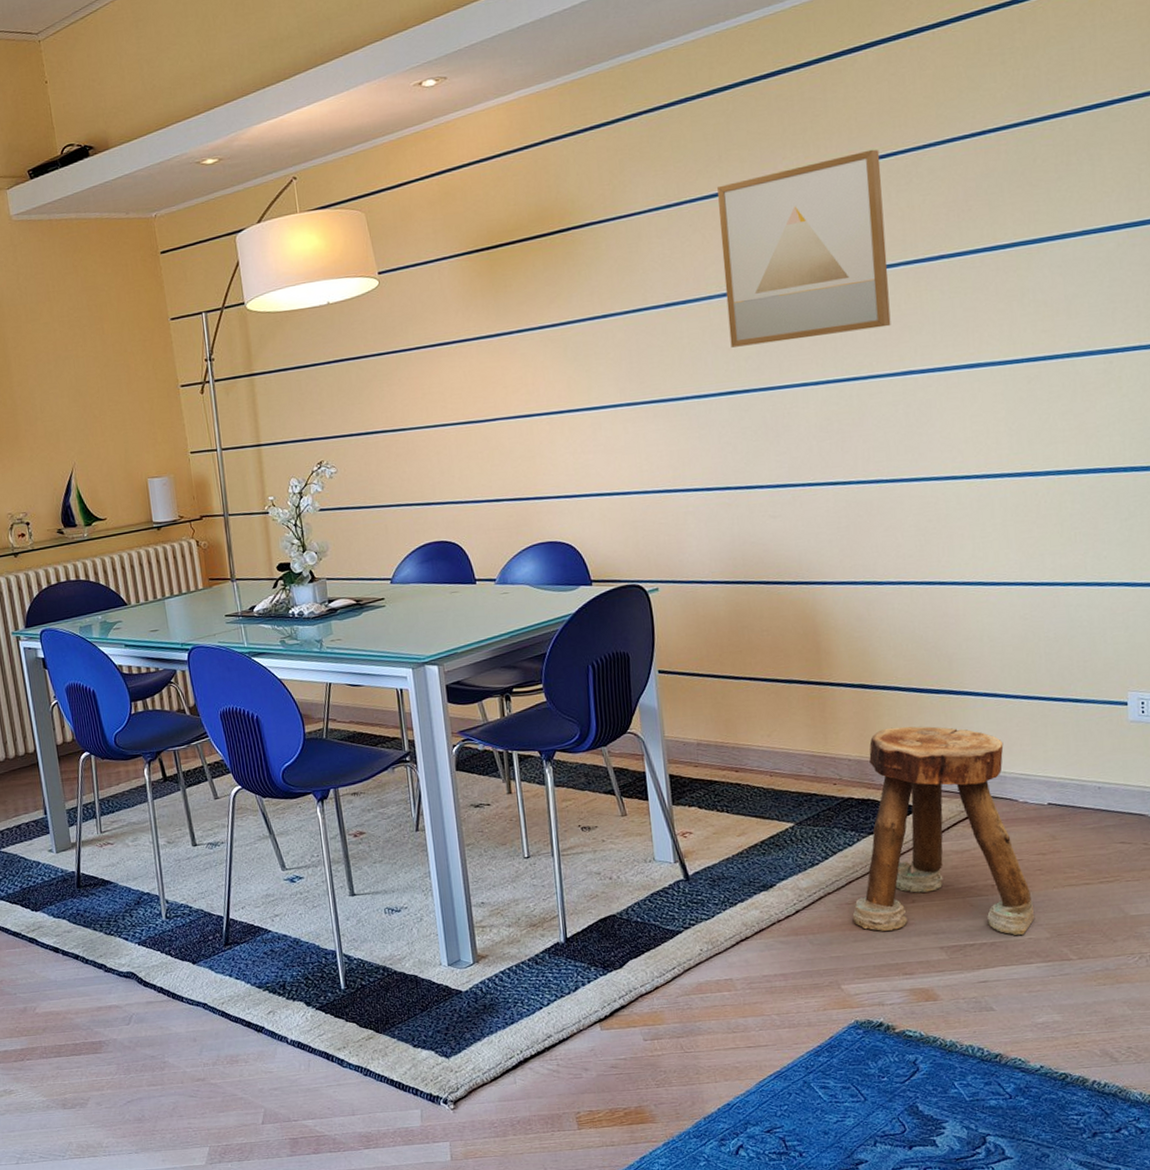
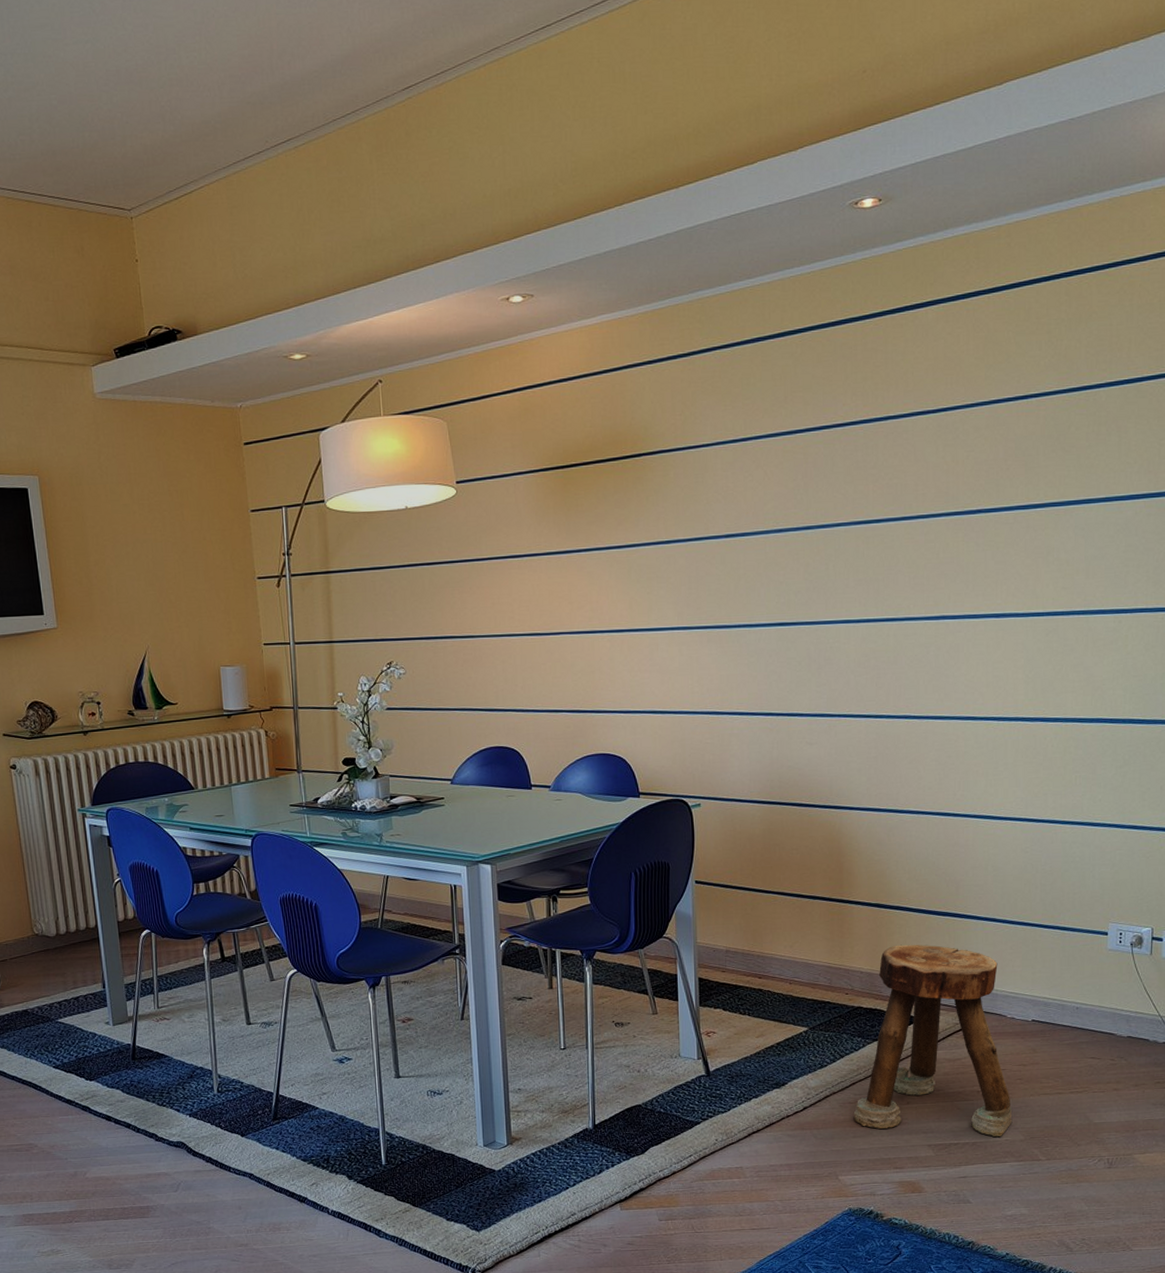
wall art: present [717,149,891,348] -> none [781,403,931,581]

